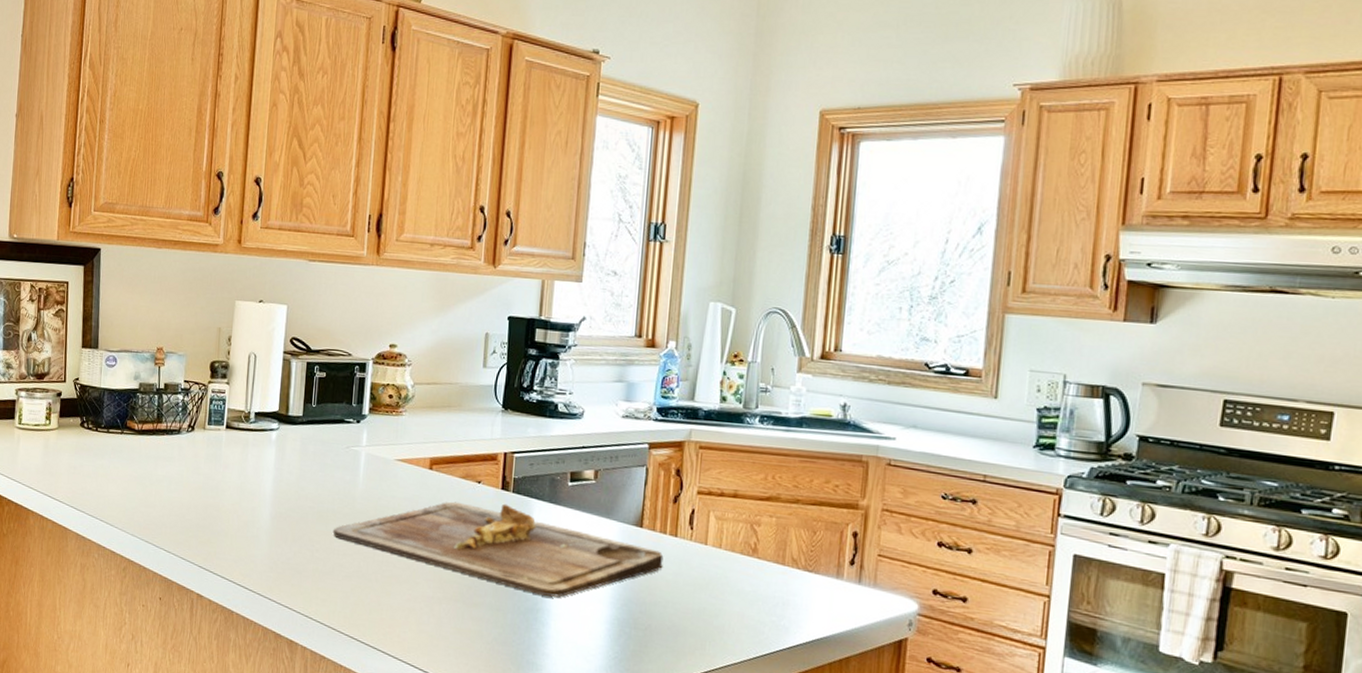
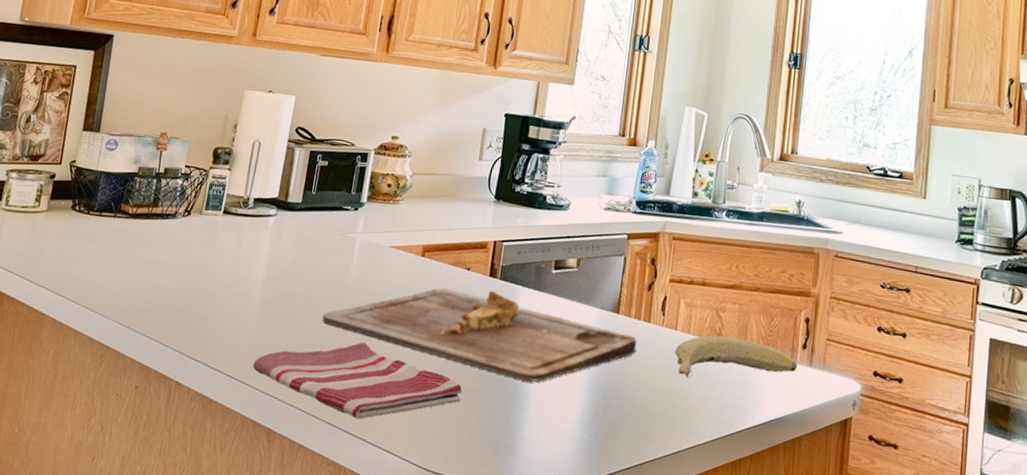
dish towel: none [269,556,481,633] -> present [252,342,463,420]
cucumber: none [705,550,845,595] -> present [675,335,798,378]

